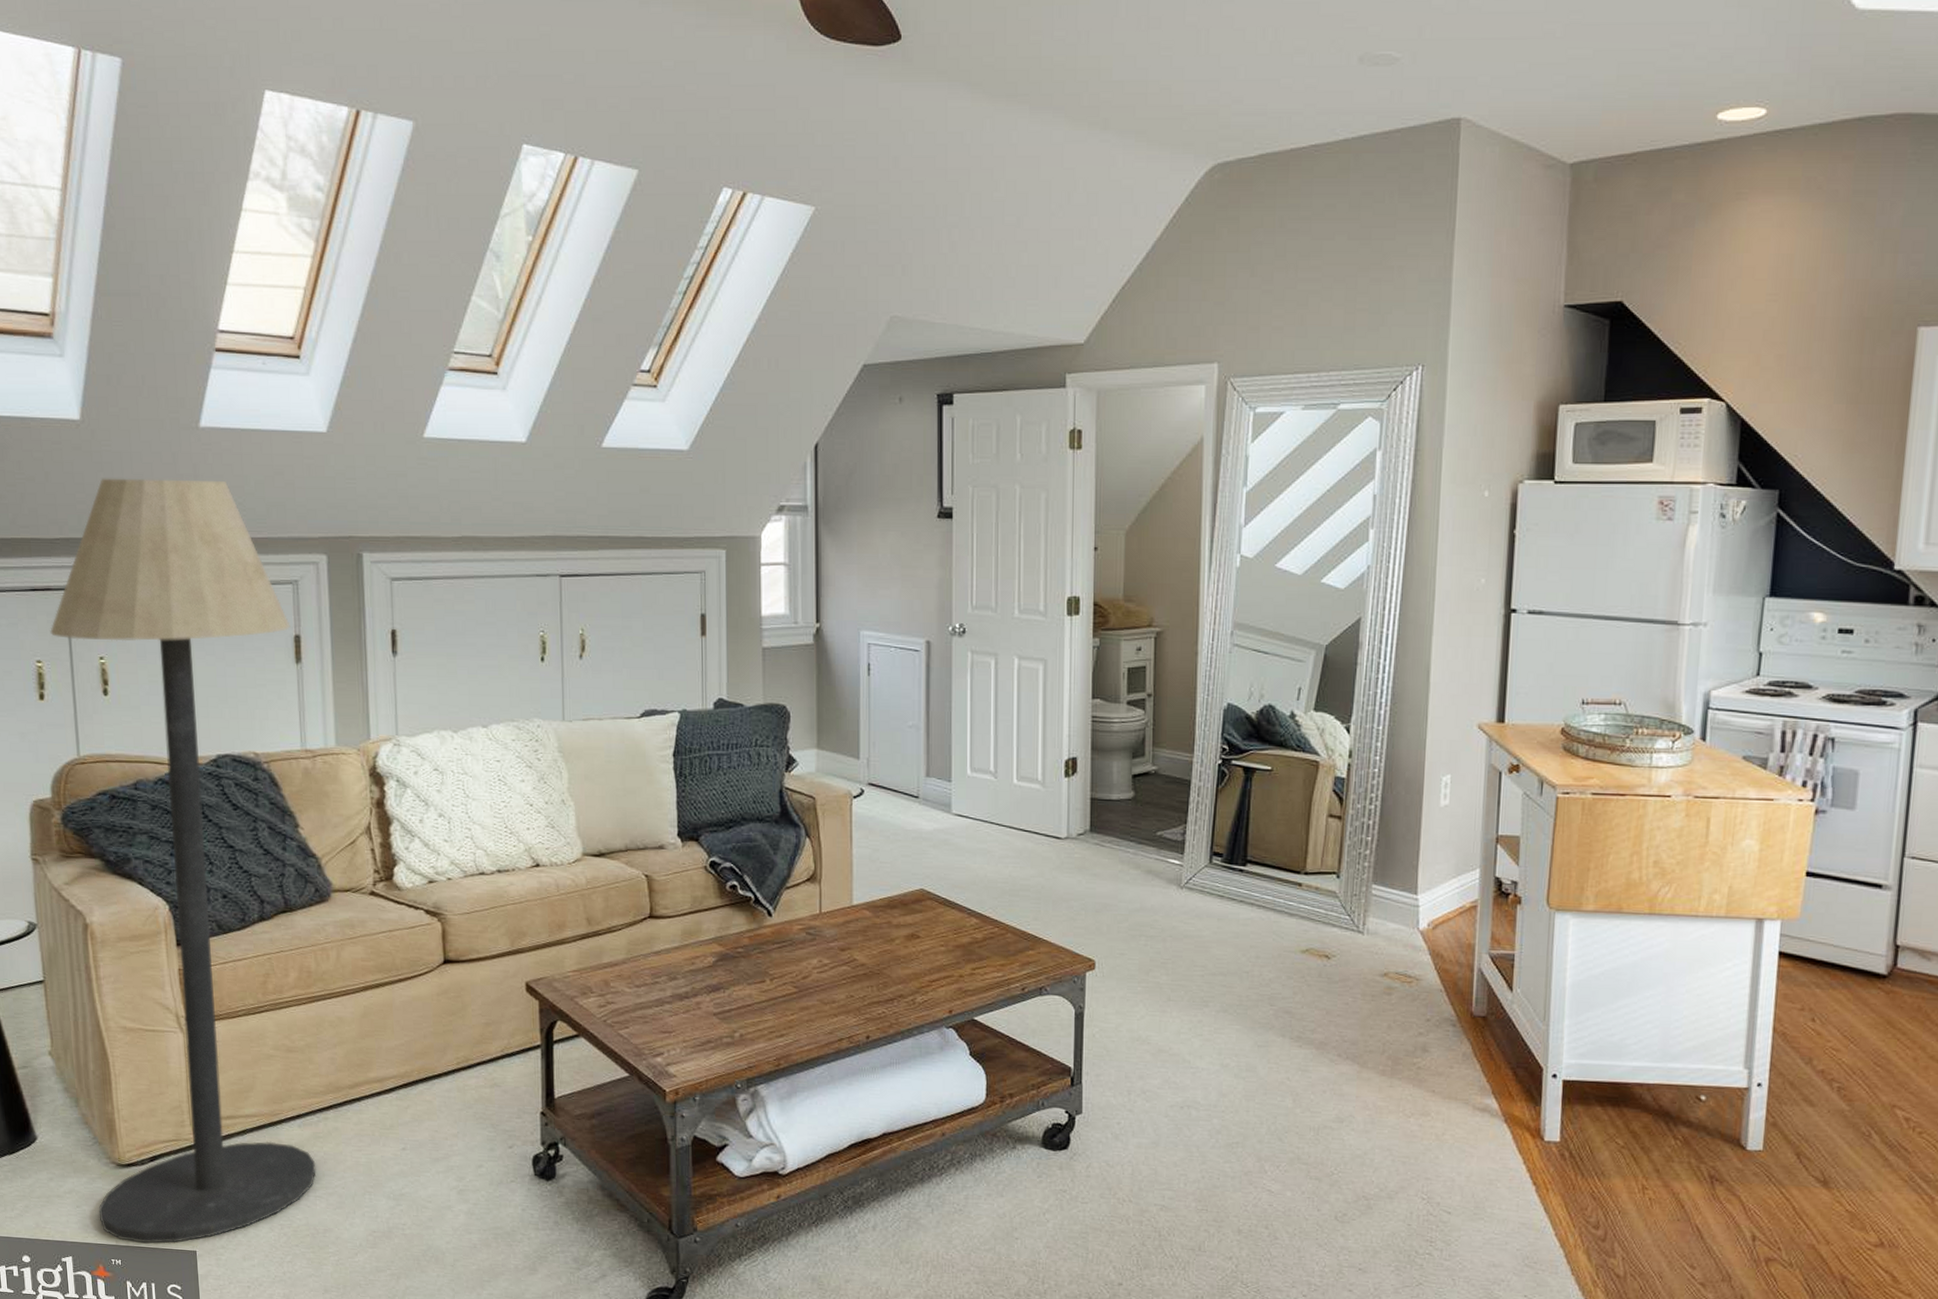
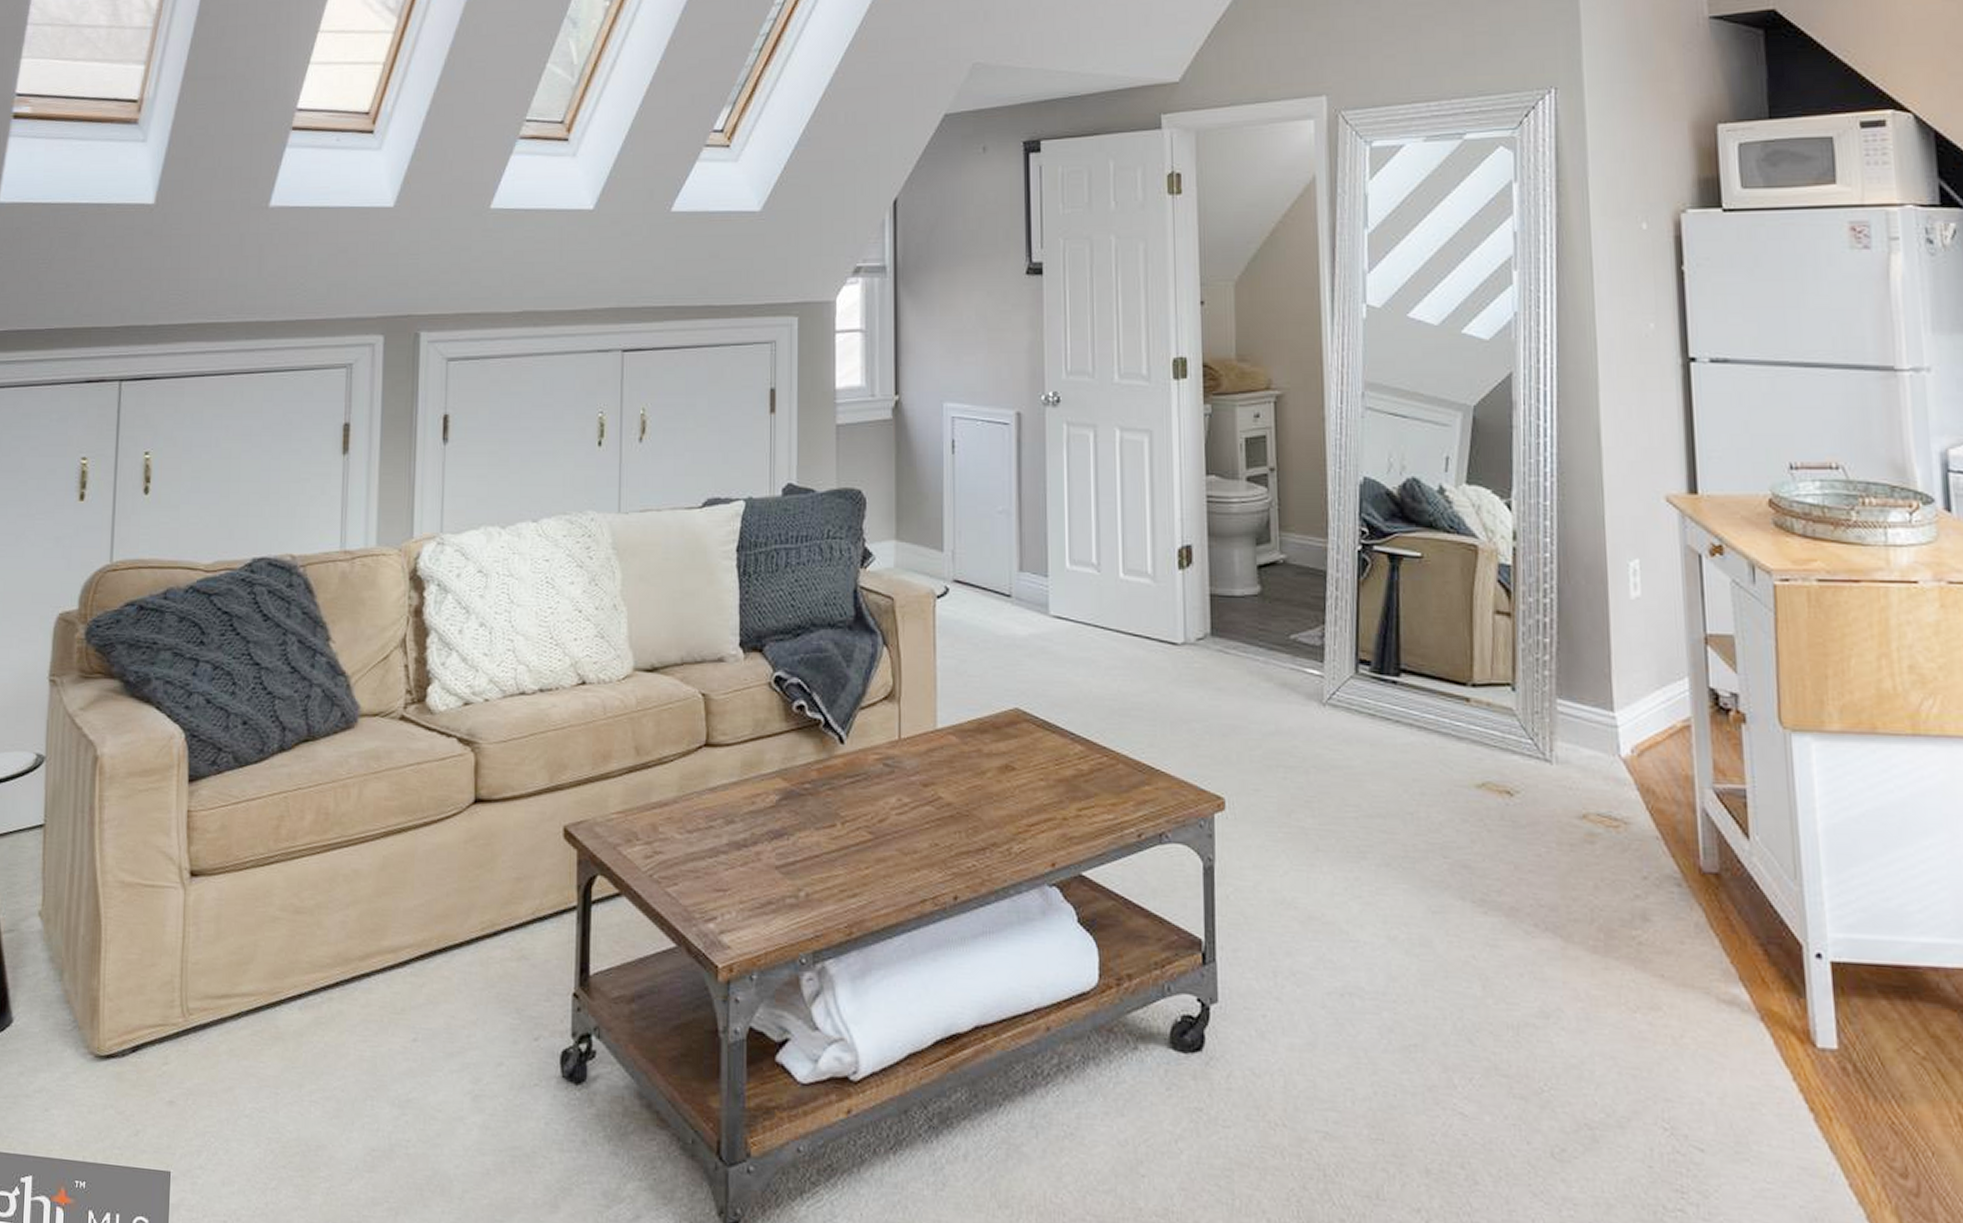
floor lamp: present [50,478,316,1244] -> none [68,261,341,1161]

